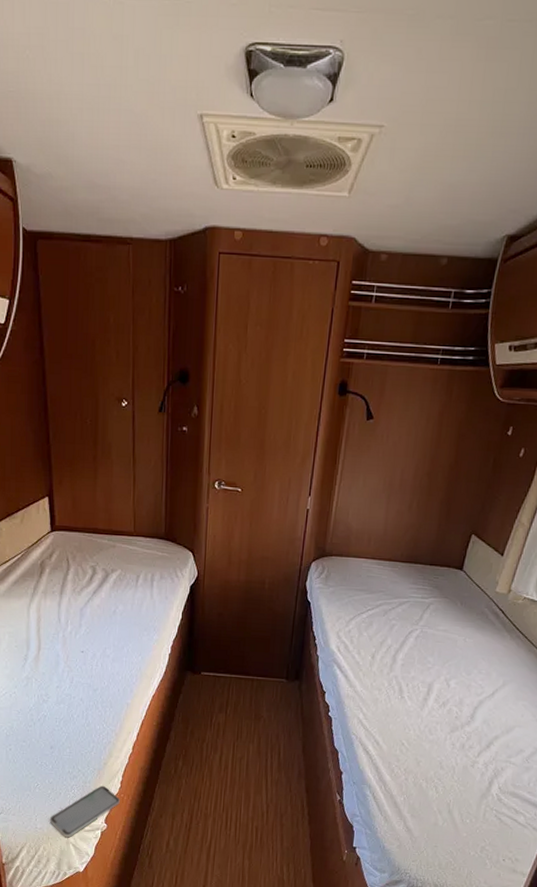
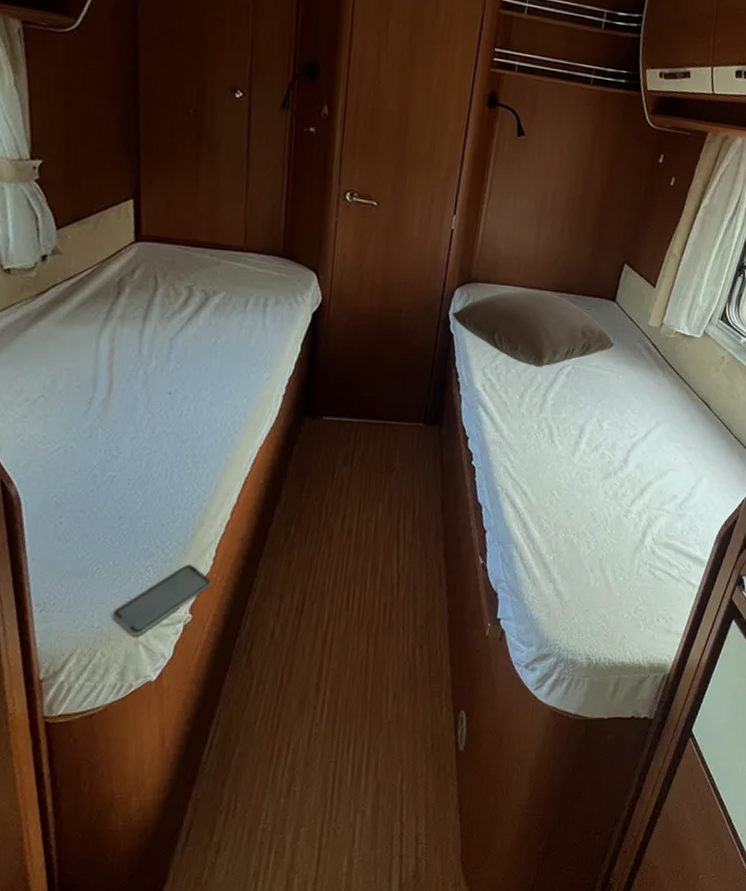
pillow: none [308,561,462,631] -> present [451,289,615,367]

